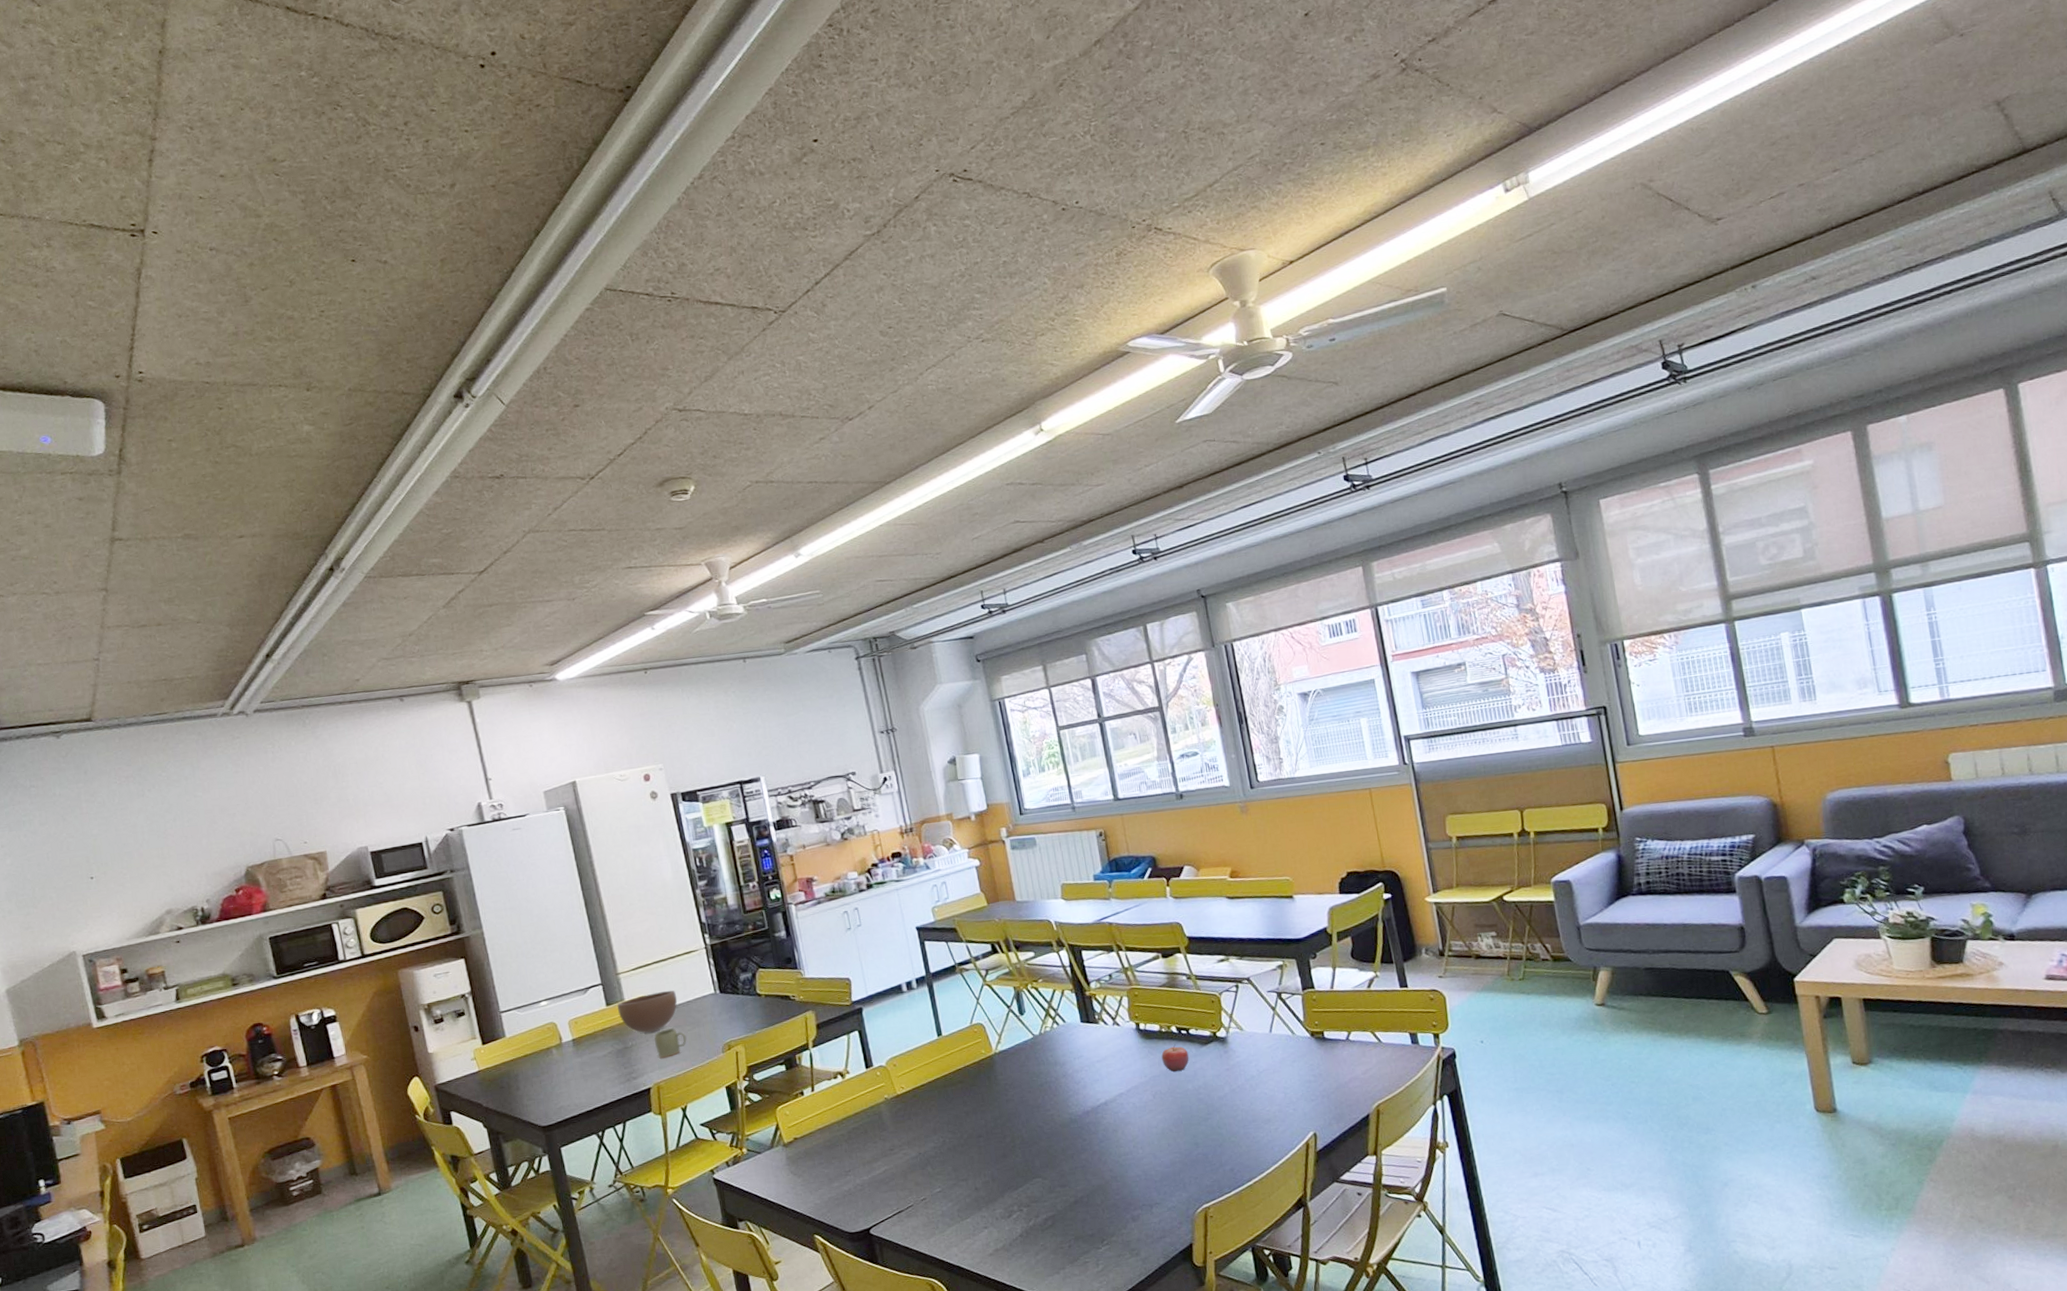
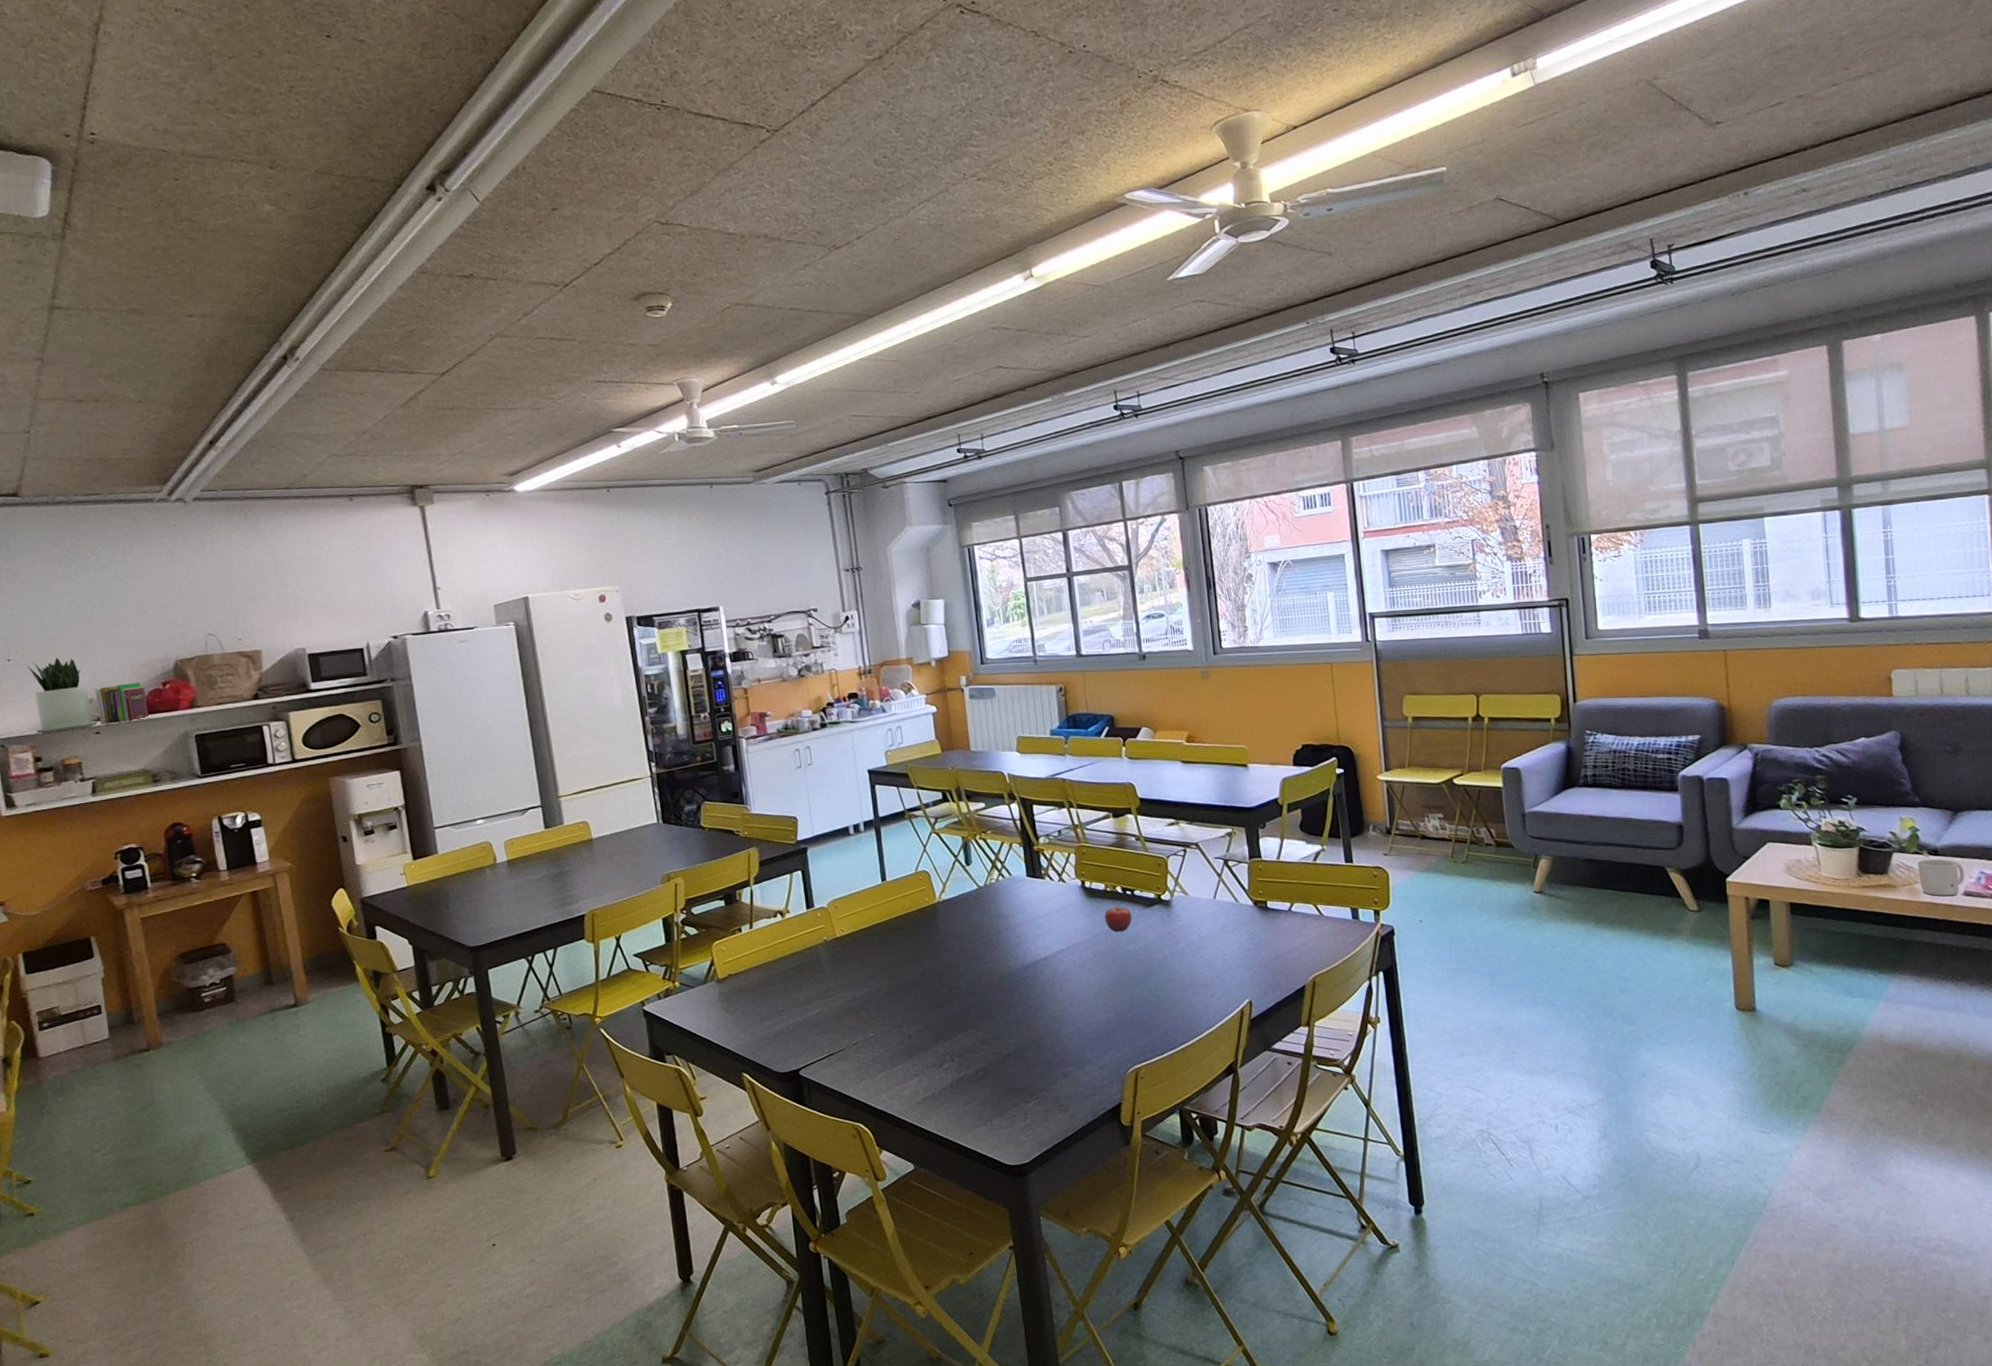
planter: none [108,871,178,947] -> present [26,657,98,734]
books: none [173,890,225,934] -> present [95,682,149,725]
bowl: present [617,990,678,1033] -> none [556,817,619,859]
mug: present [654,1028,687,1058] -> none [592,855,626,886]
mug: none [1994,943,2046,982] -> present [1918,859,1965,897]

